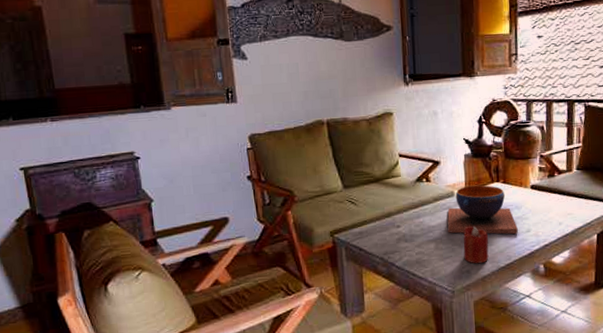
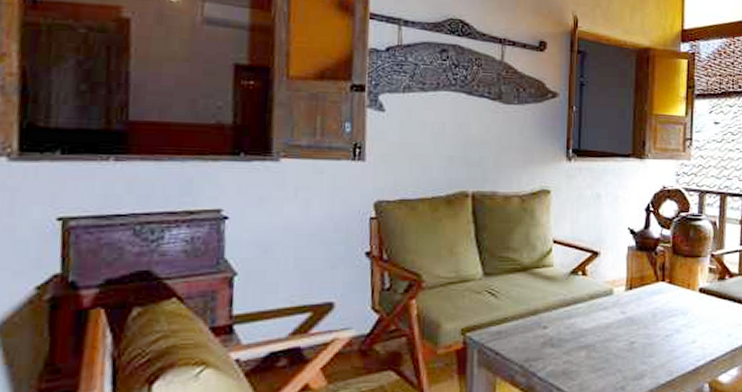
decorative bowl: present [447,184,518,235] -> none [602,283,682,345]
candle: present [463,226,489,264] -> none [619,332,649,379]

